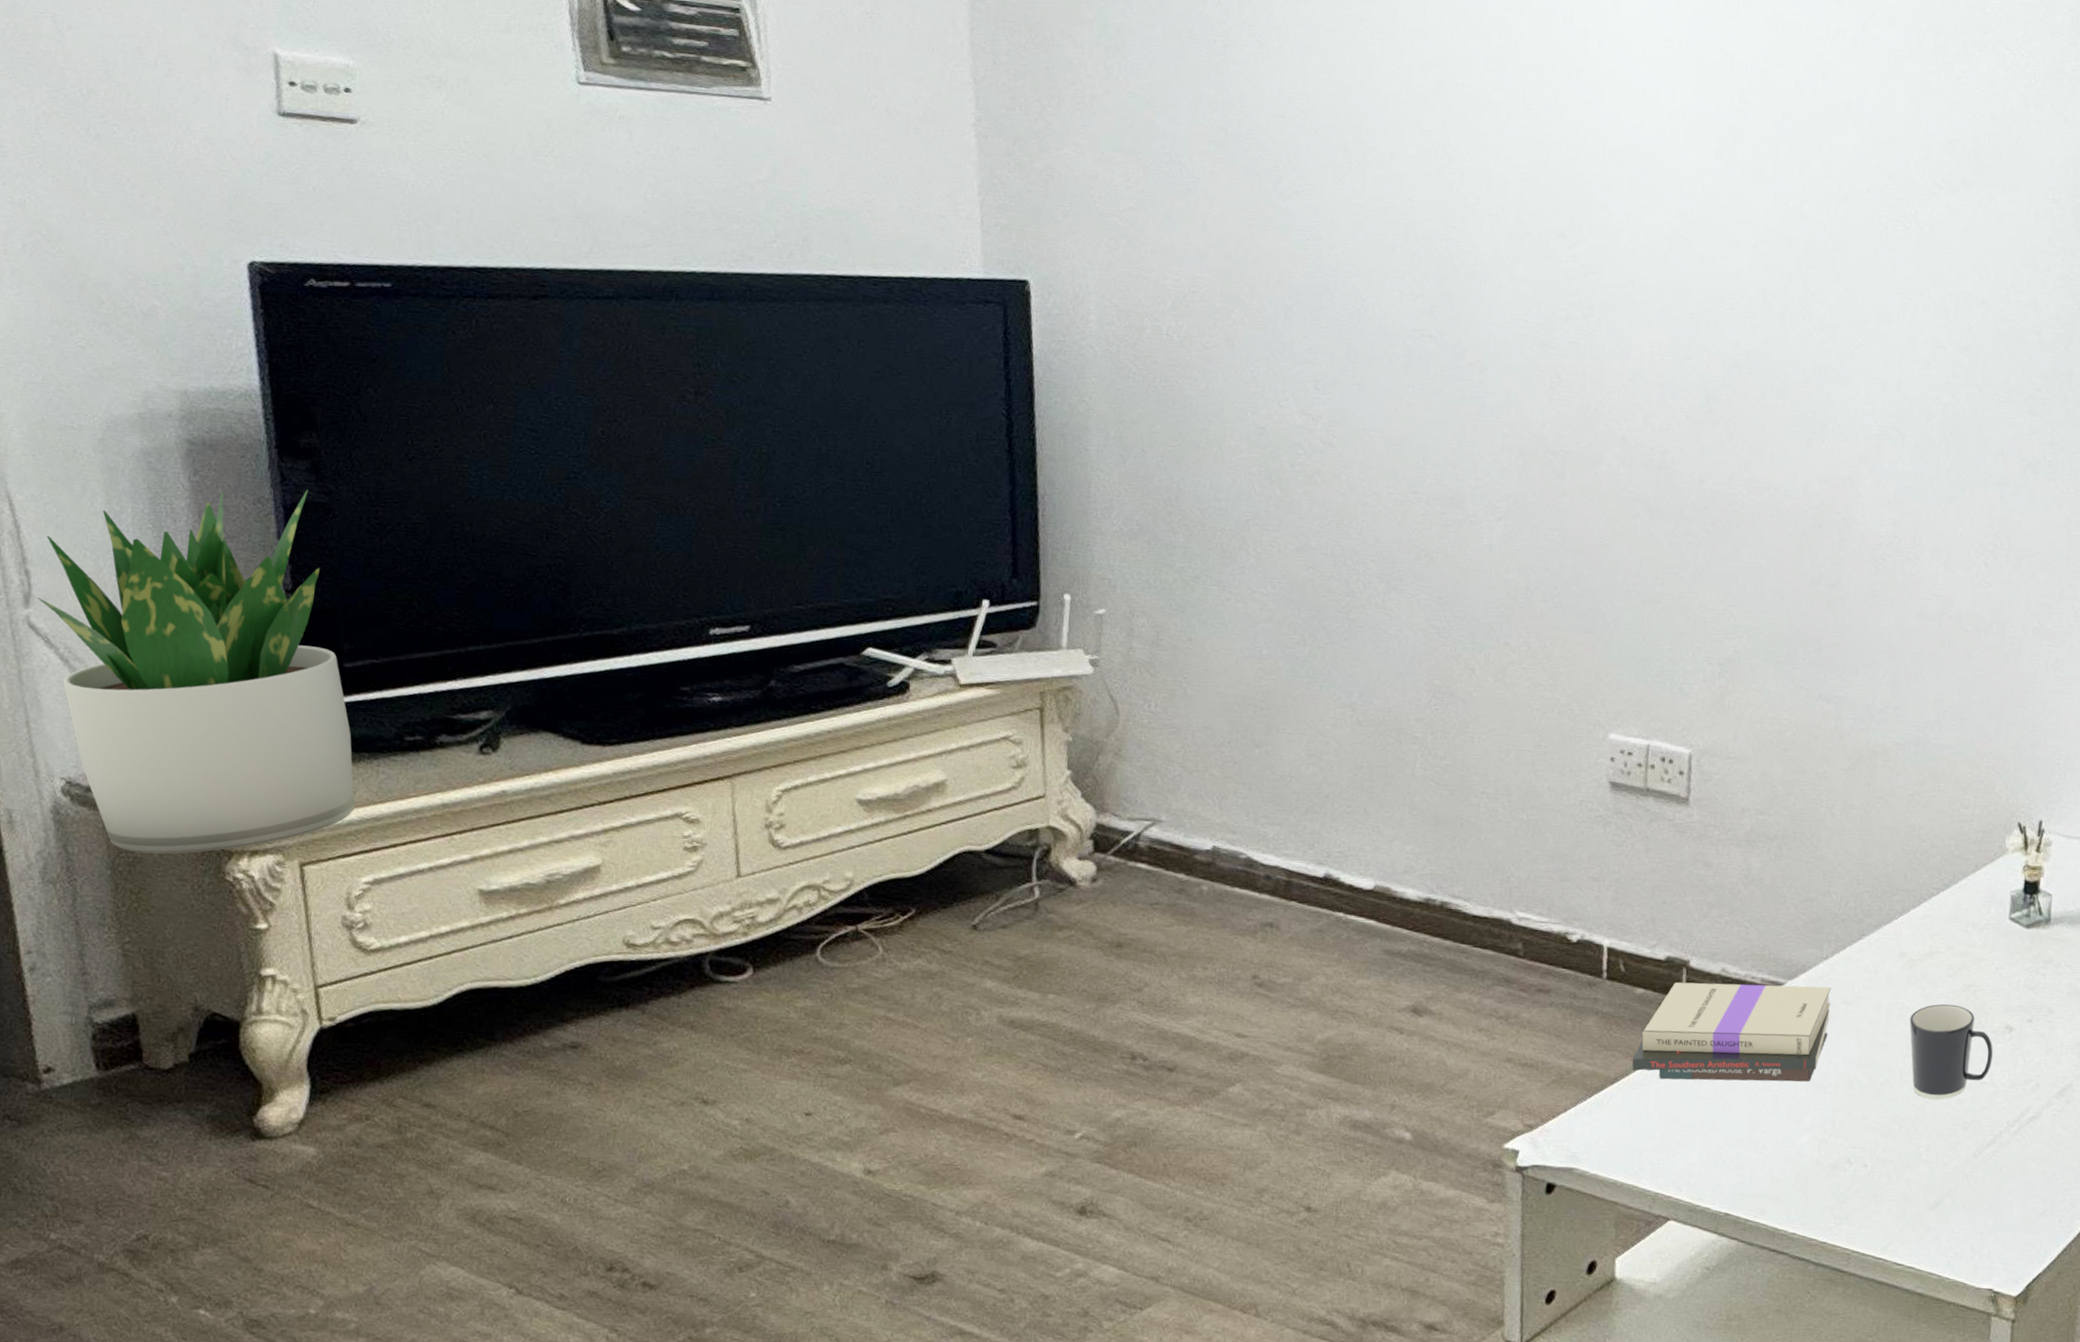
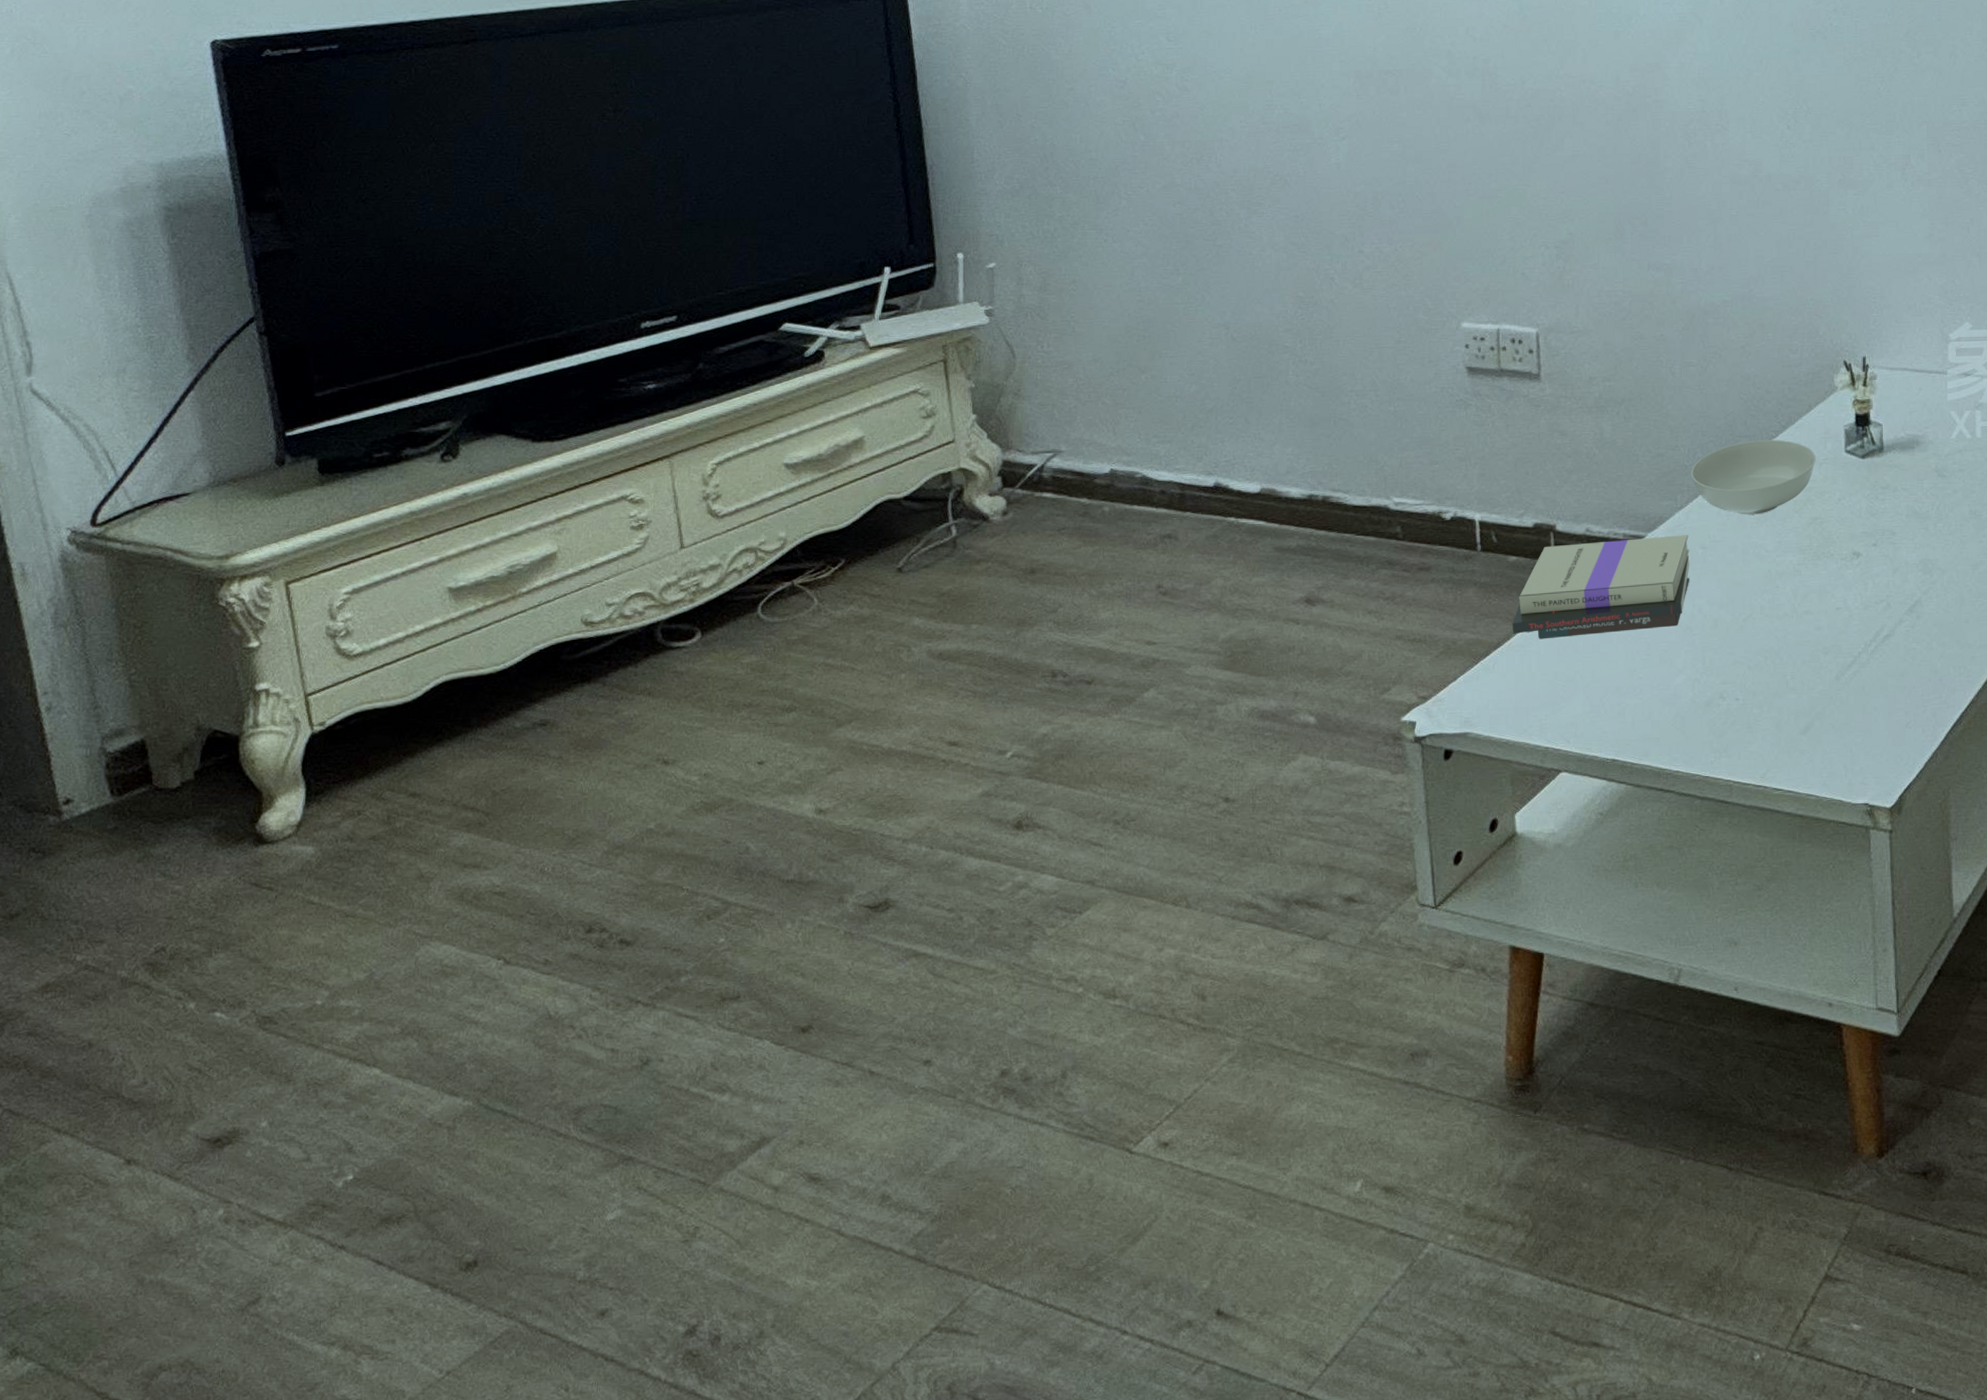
planter: present [37,489,355,854] -> none [38,239,332,590]
bowl: none [1840,895,1977,975] -> present [1690,440,1816,515]
mug: present [1909,1003,1994,1100] -> none [1763,537,1845,629]

